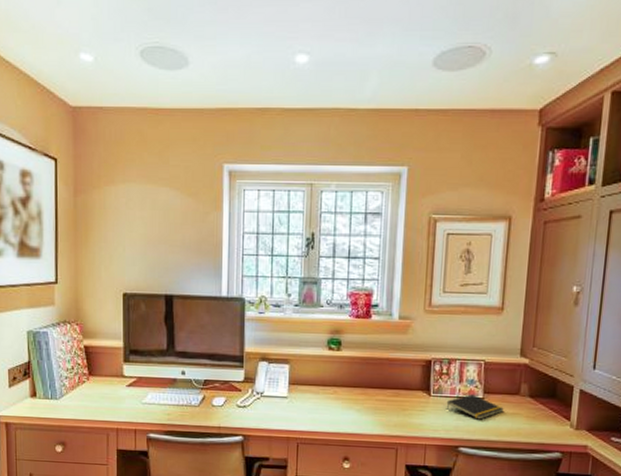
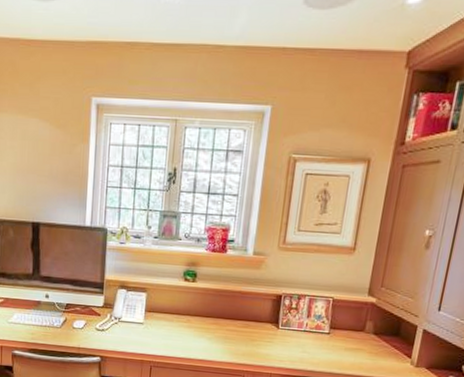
notepad: present [446,394,504,420] -> none [292,329,348,353]

